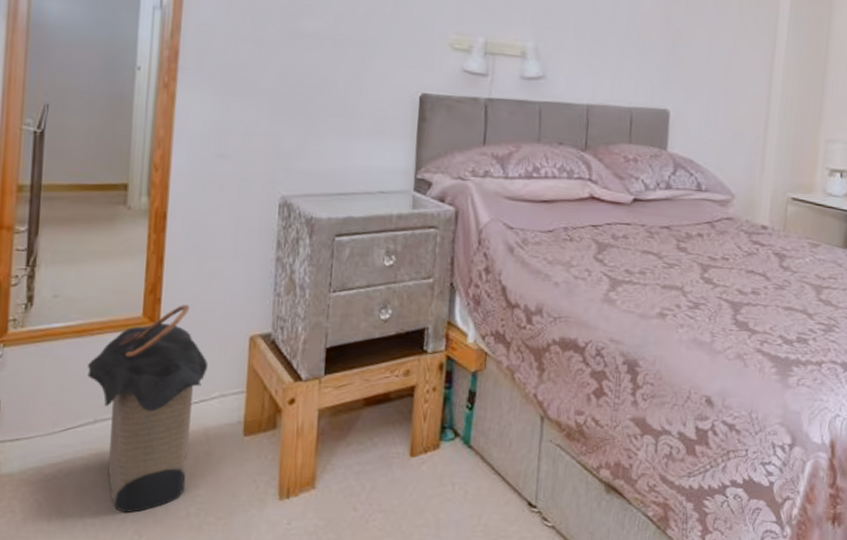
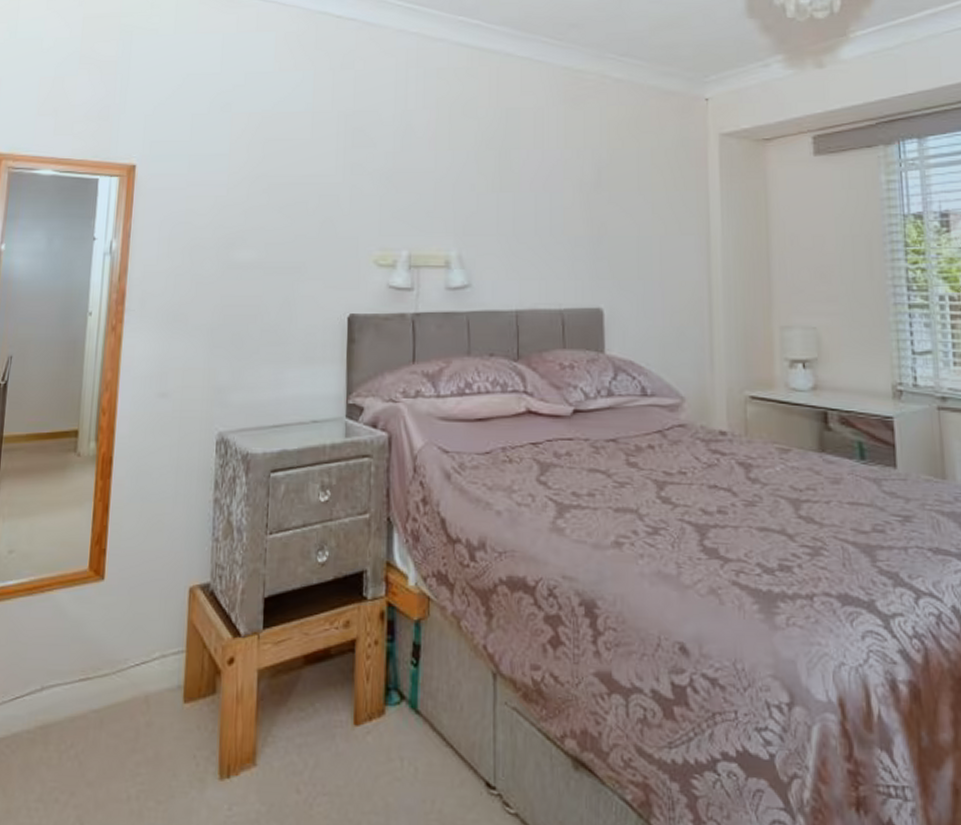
laundry hamper: present [87,305,209,514] -> none [36,555,150,796]

